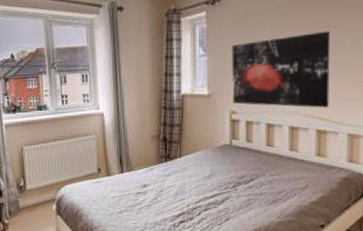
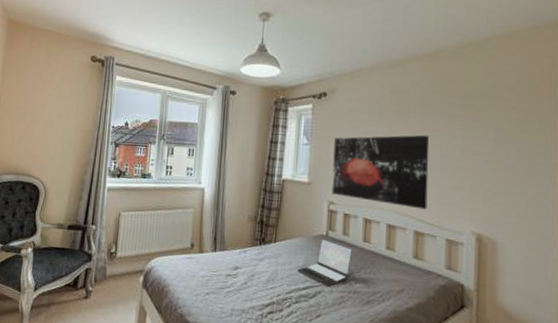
laptop: none [204,148,256,192] -> present [297,239,352,286]

